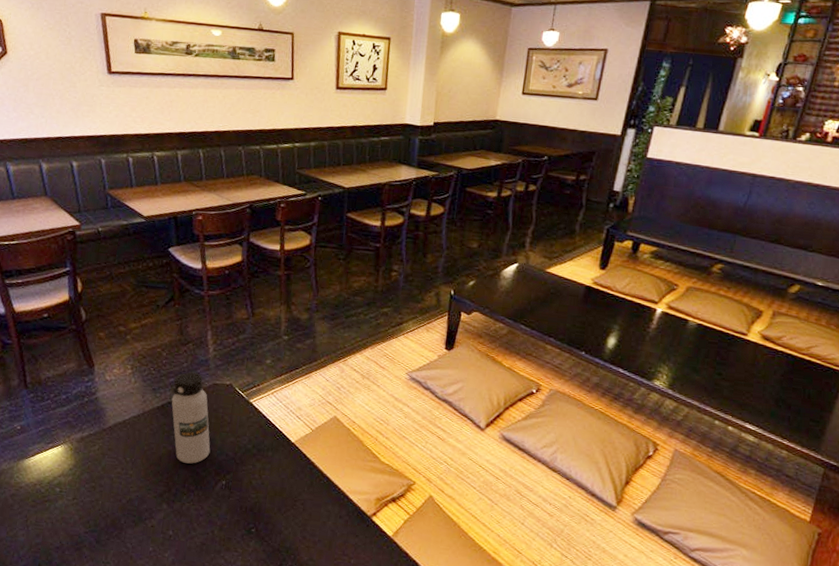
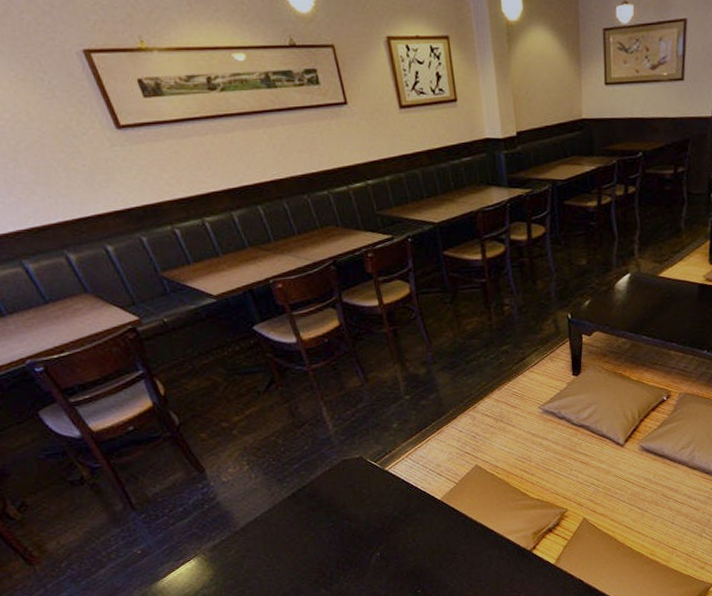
water bottle: present [171,372,211,464] -> none [298,453,357,545]

